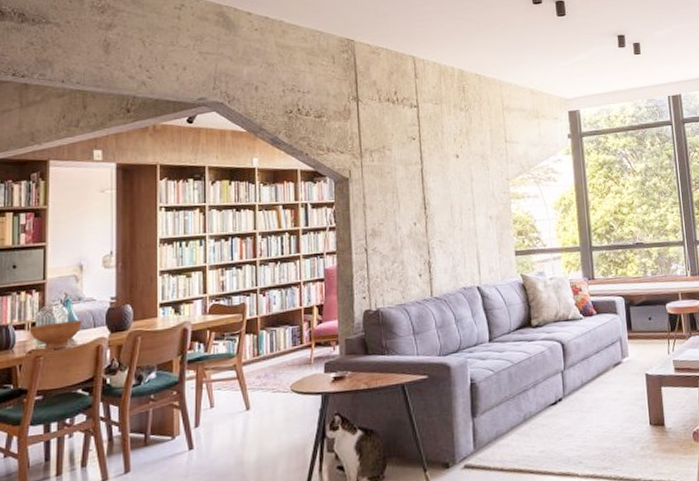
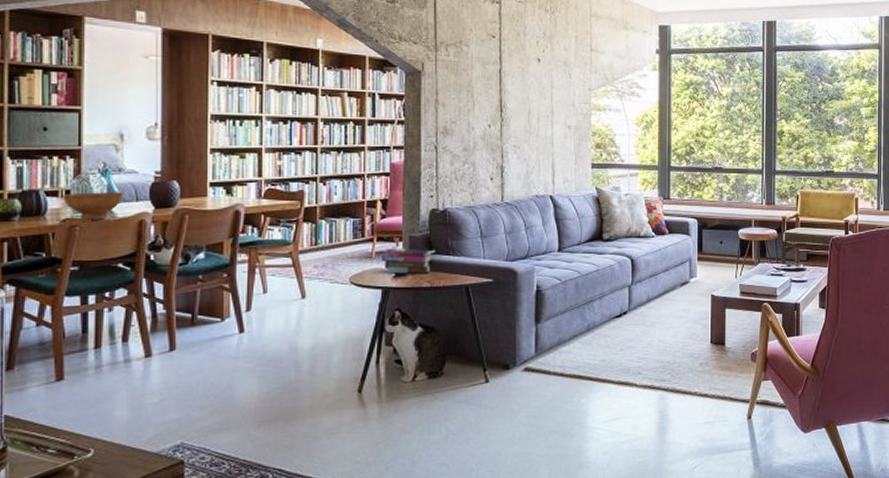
books: none [320,350,371,379] -> present [382,248,435,274]

